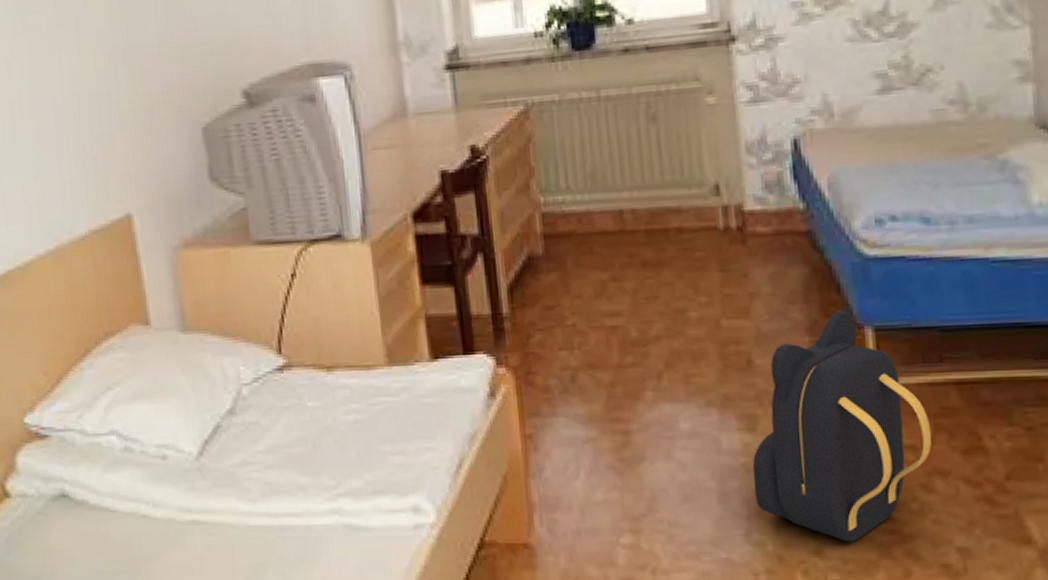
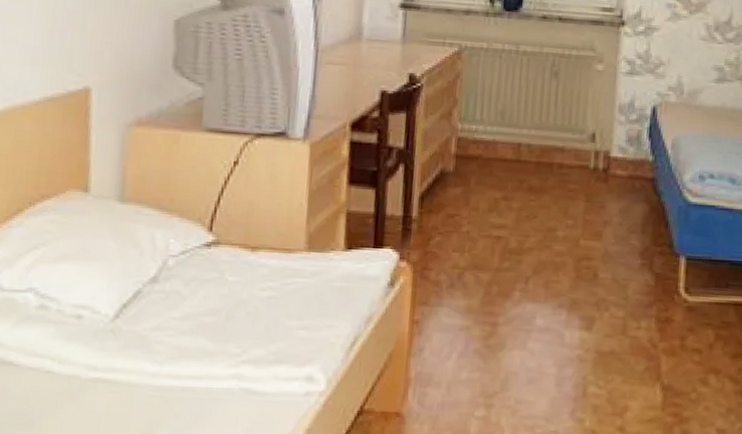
backpack: present [752,310,933,542] -> none [582,241,713,422]

